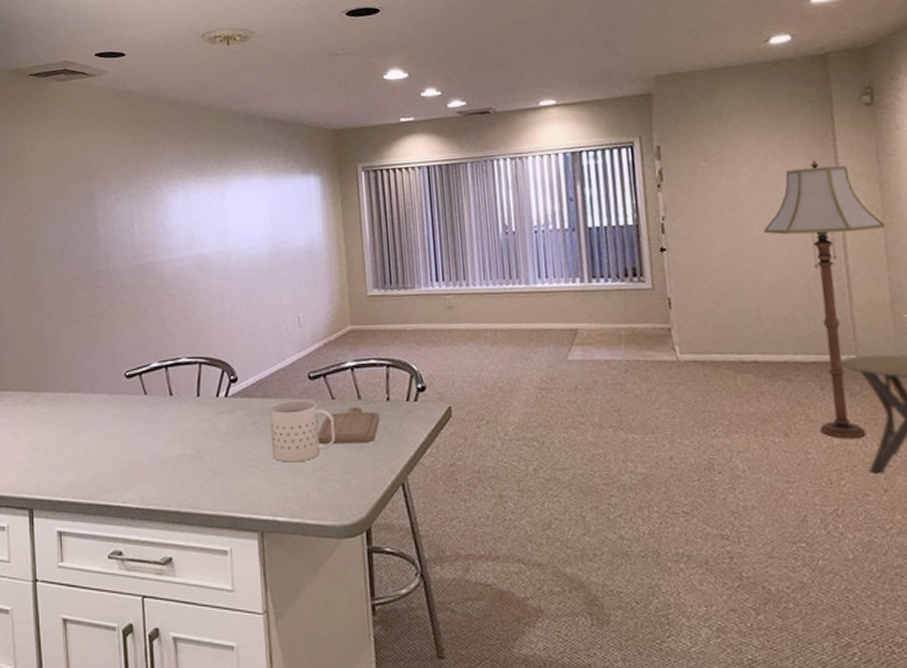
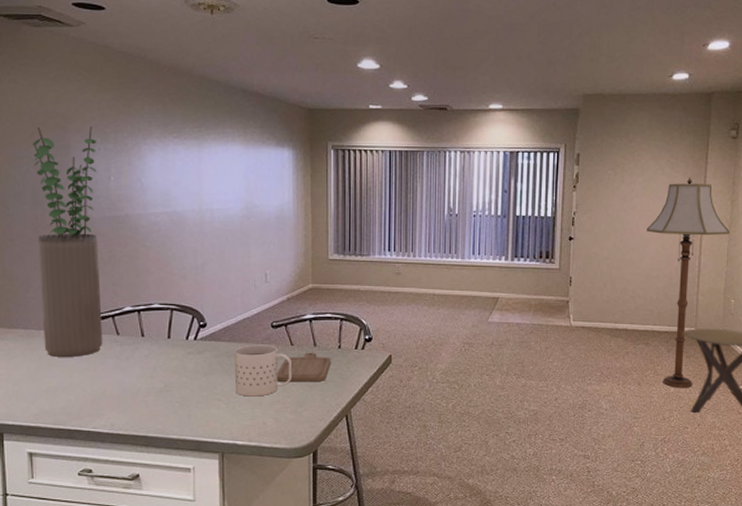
vase: none [60,173,131,422] -> present [32,126,103,357]

